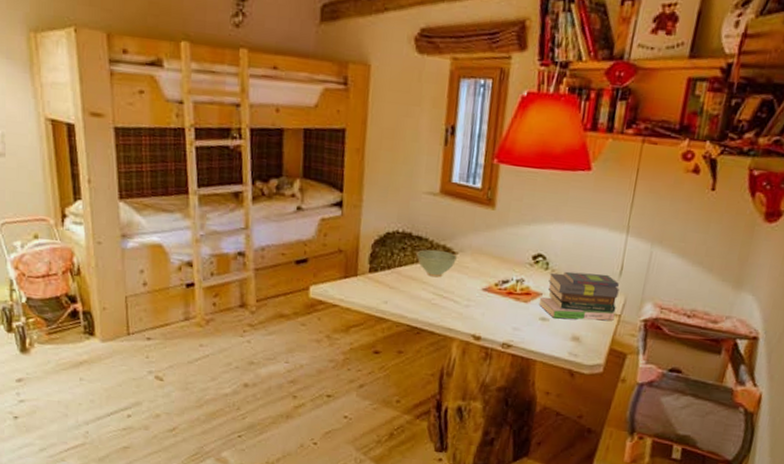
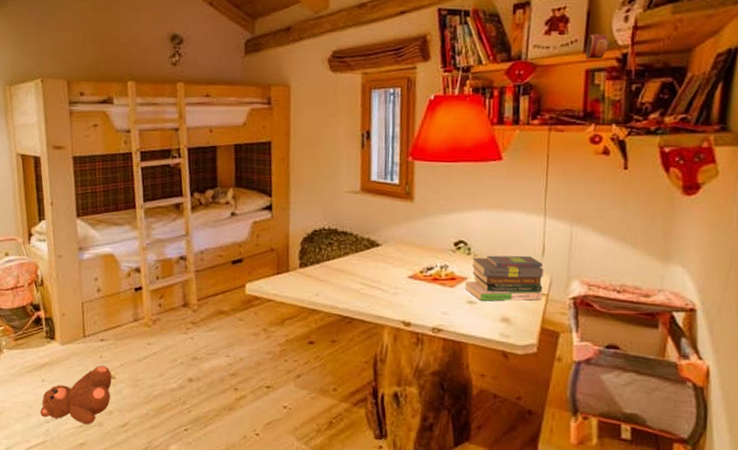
teddy bear: none [79,365,160,428] -> present [40,365,112,425]
bowl: present [416,249,458,278] -> none [343,242,382,269]
alarm clock: none [689,37,716,68] -> present [585,33,609,59]

